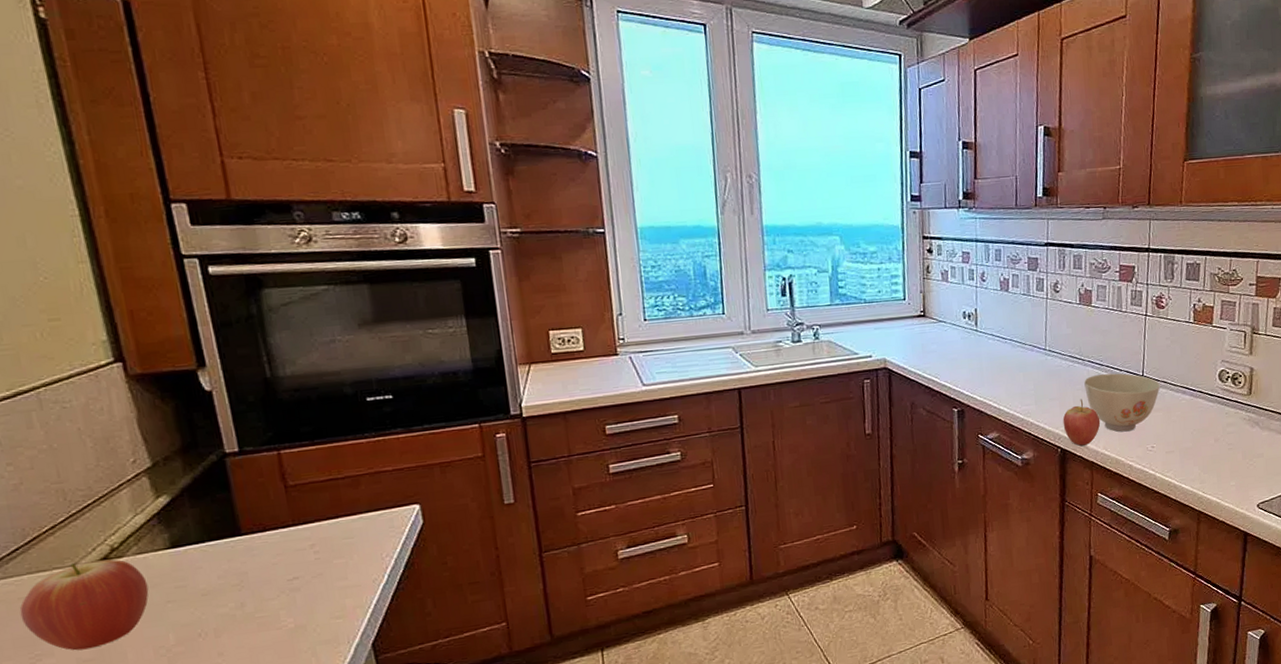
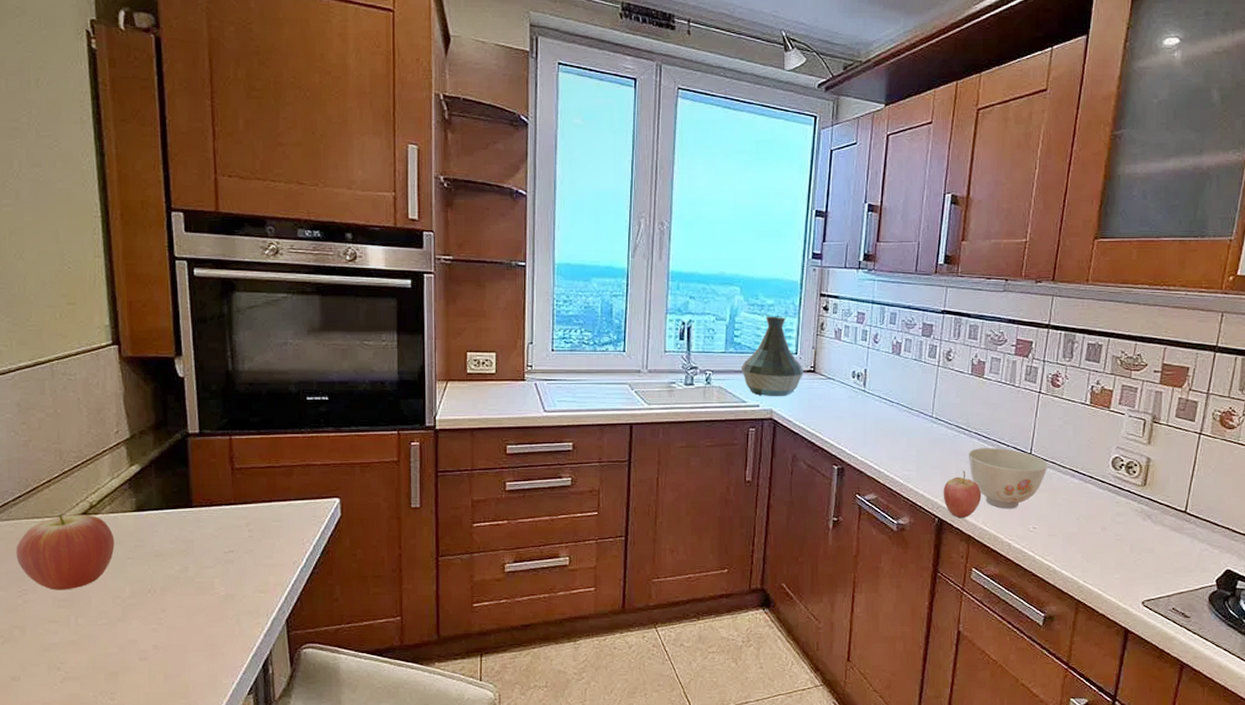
vase: none [849,263,915,346] -> present [740,316,805,397]

